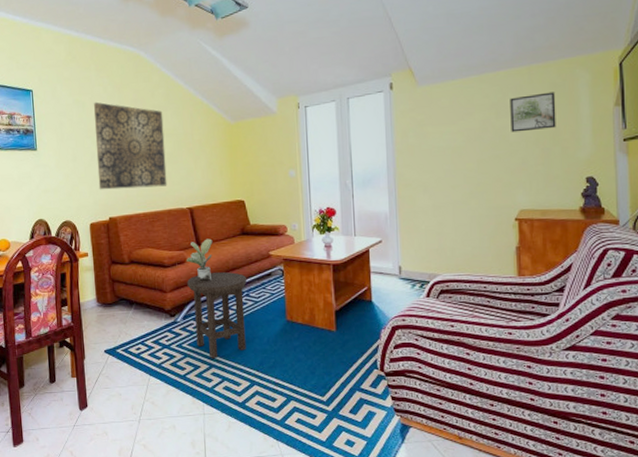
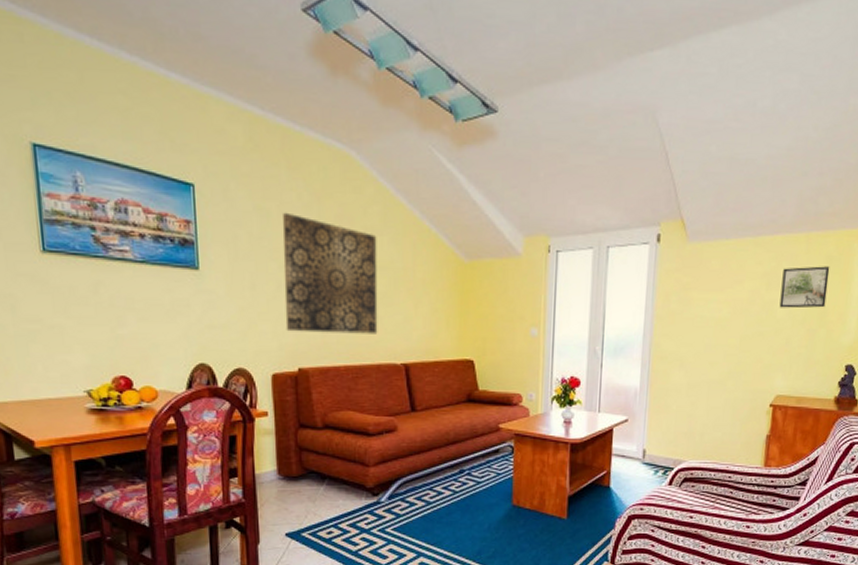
potted plant: present [187,238,213,280] -> none [397,404,431,454]
stool: present [187,272,246,358] -> none [396,446,469,546]

